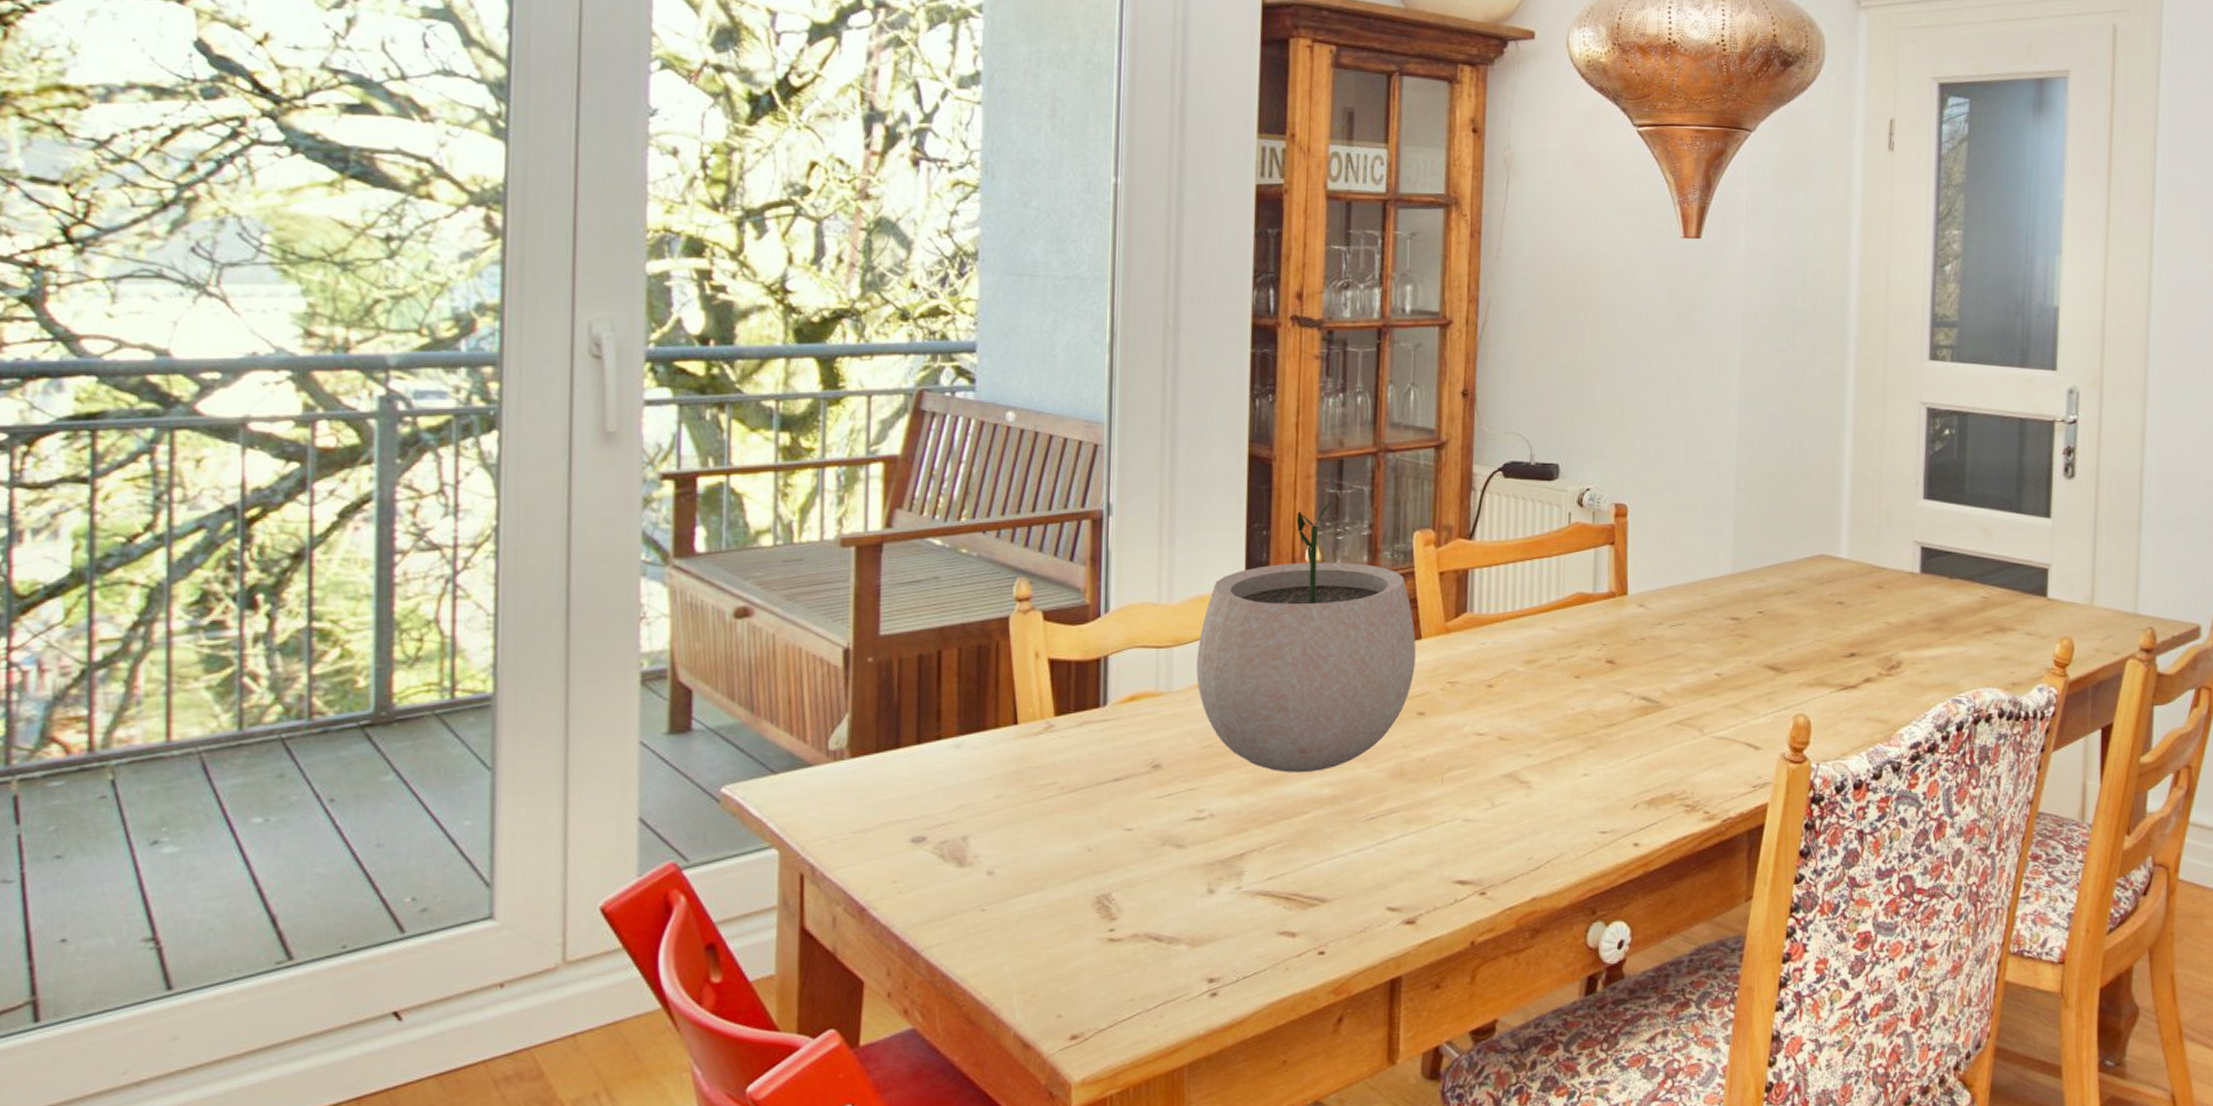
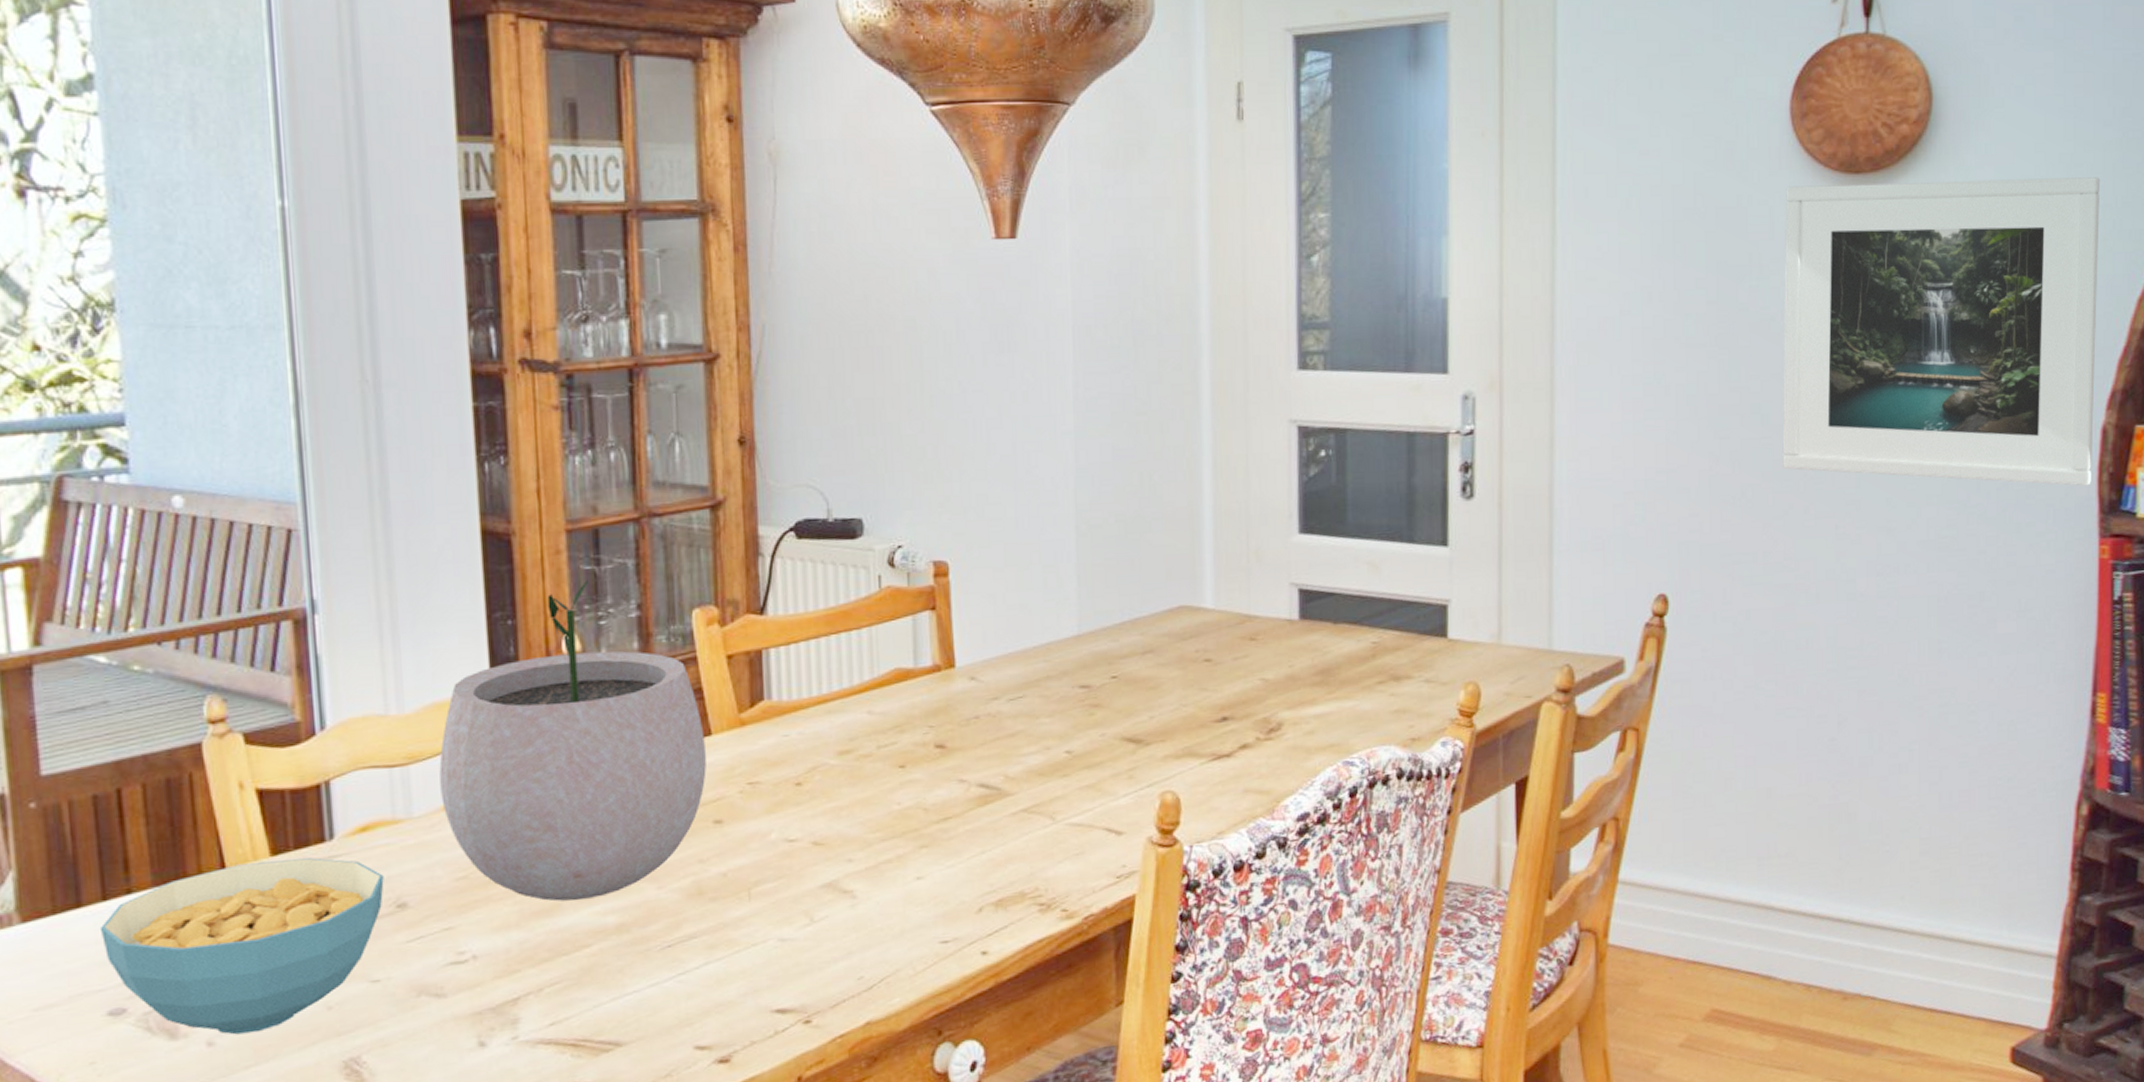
cereal bowl: none [912,719,1144,867] -> present [99,857,384,1035]

